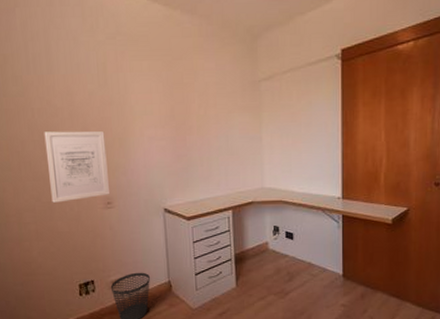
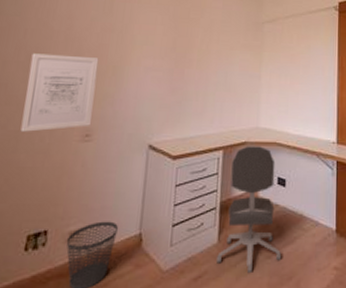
office chair: none [237,205,293,309] -> present [217,146,281,272]

